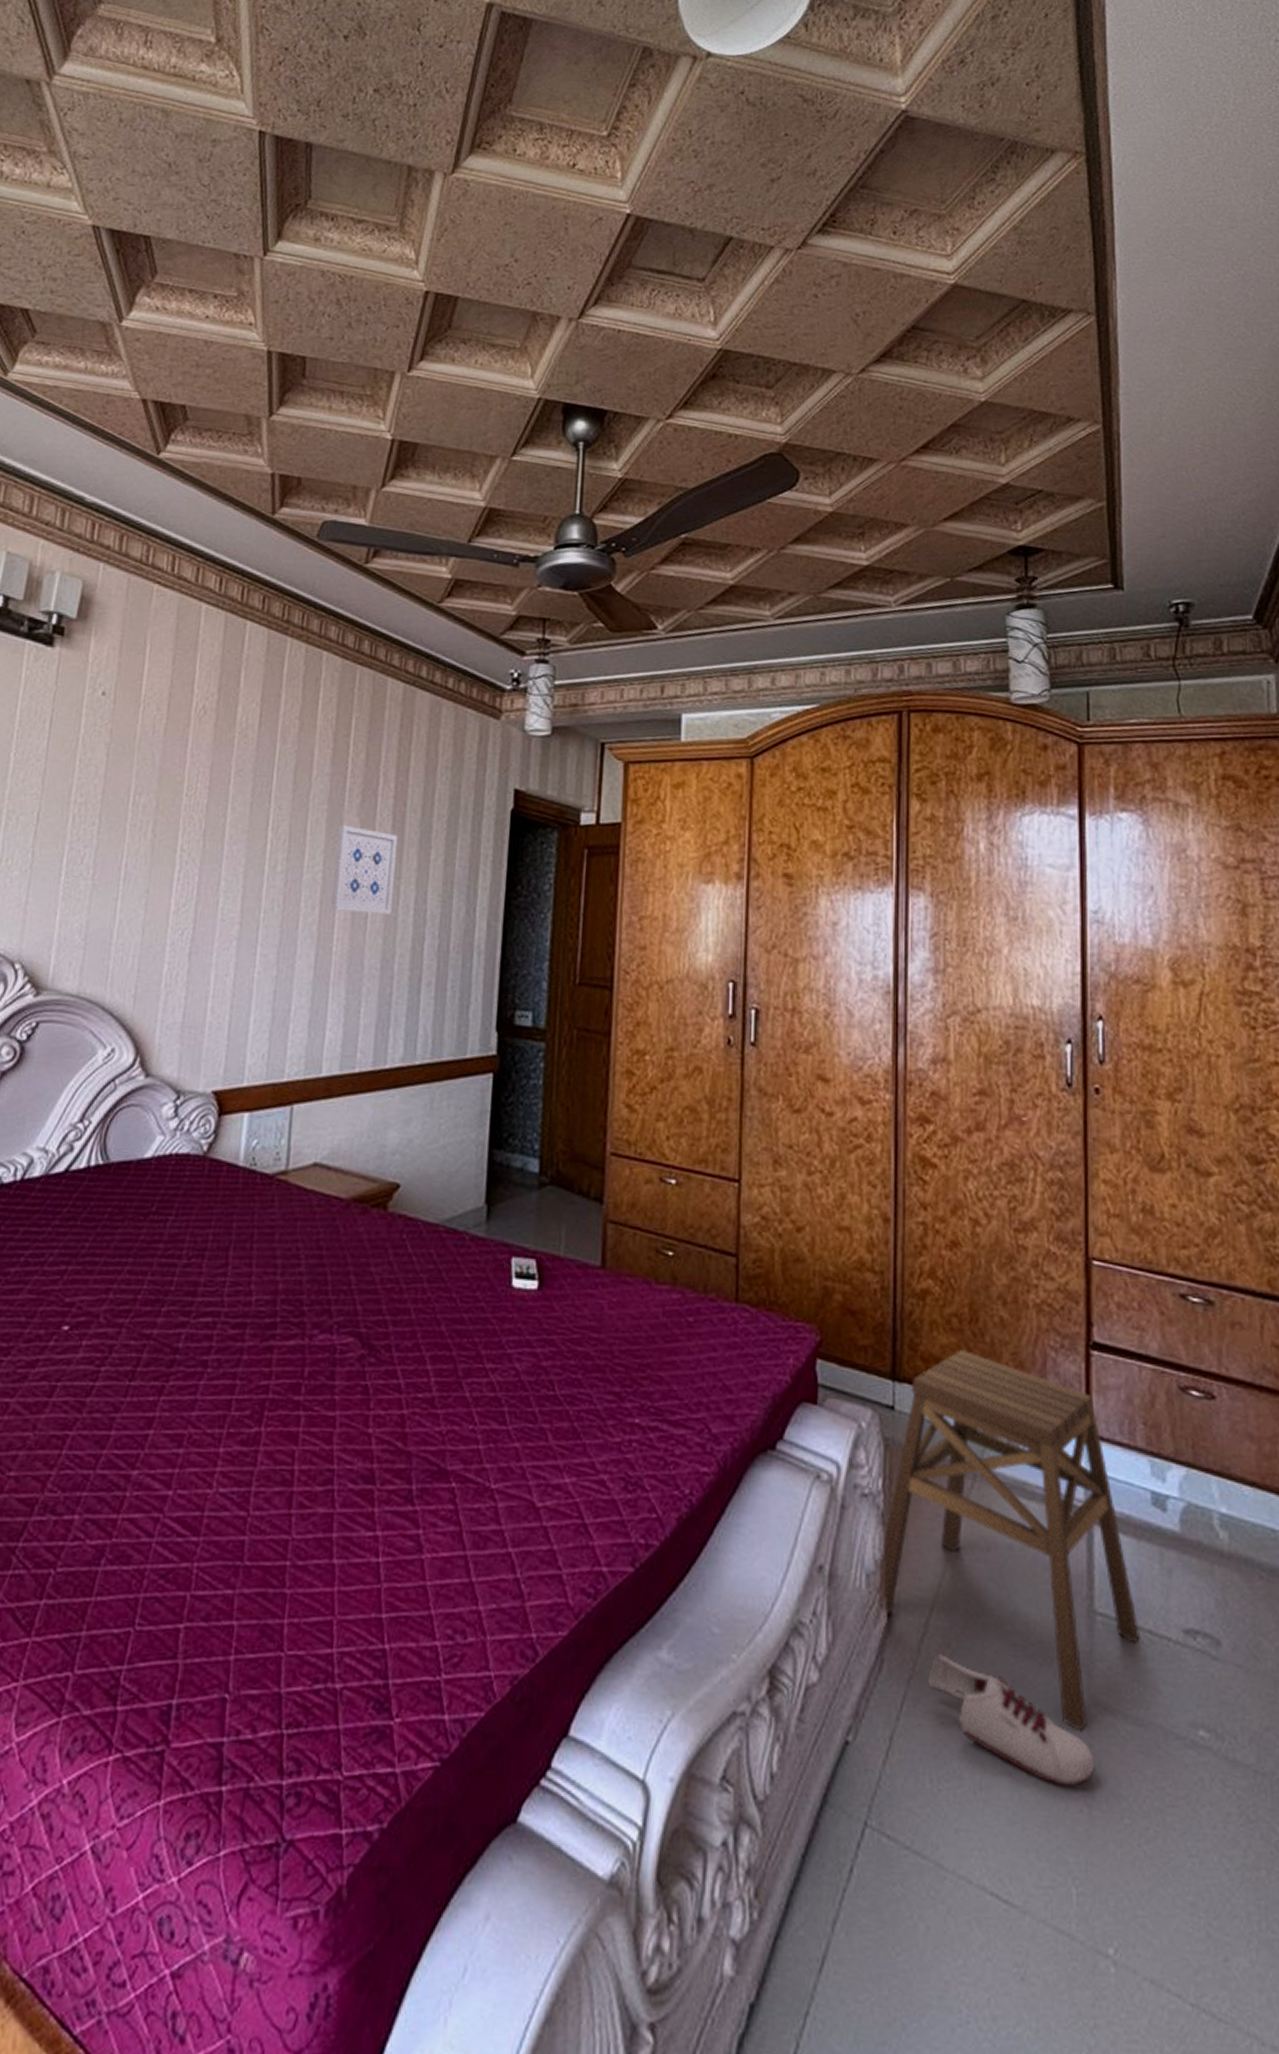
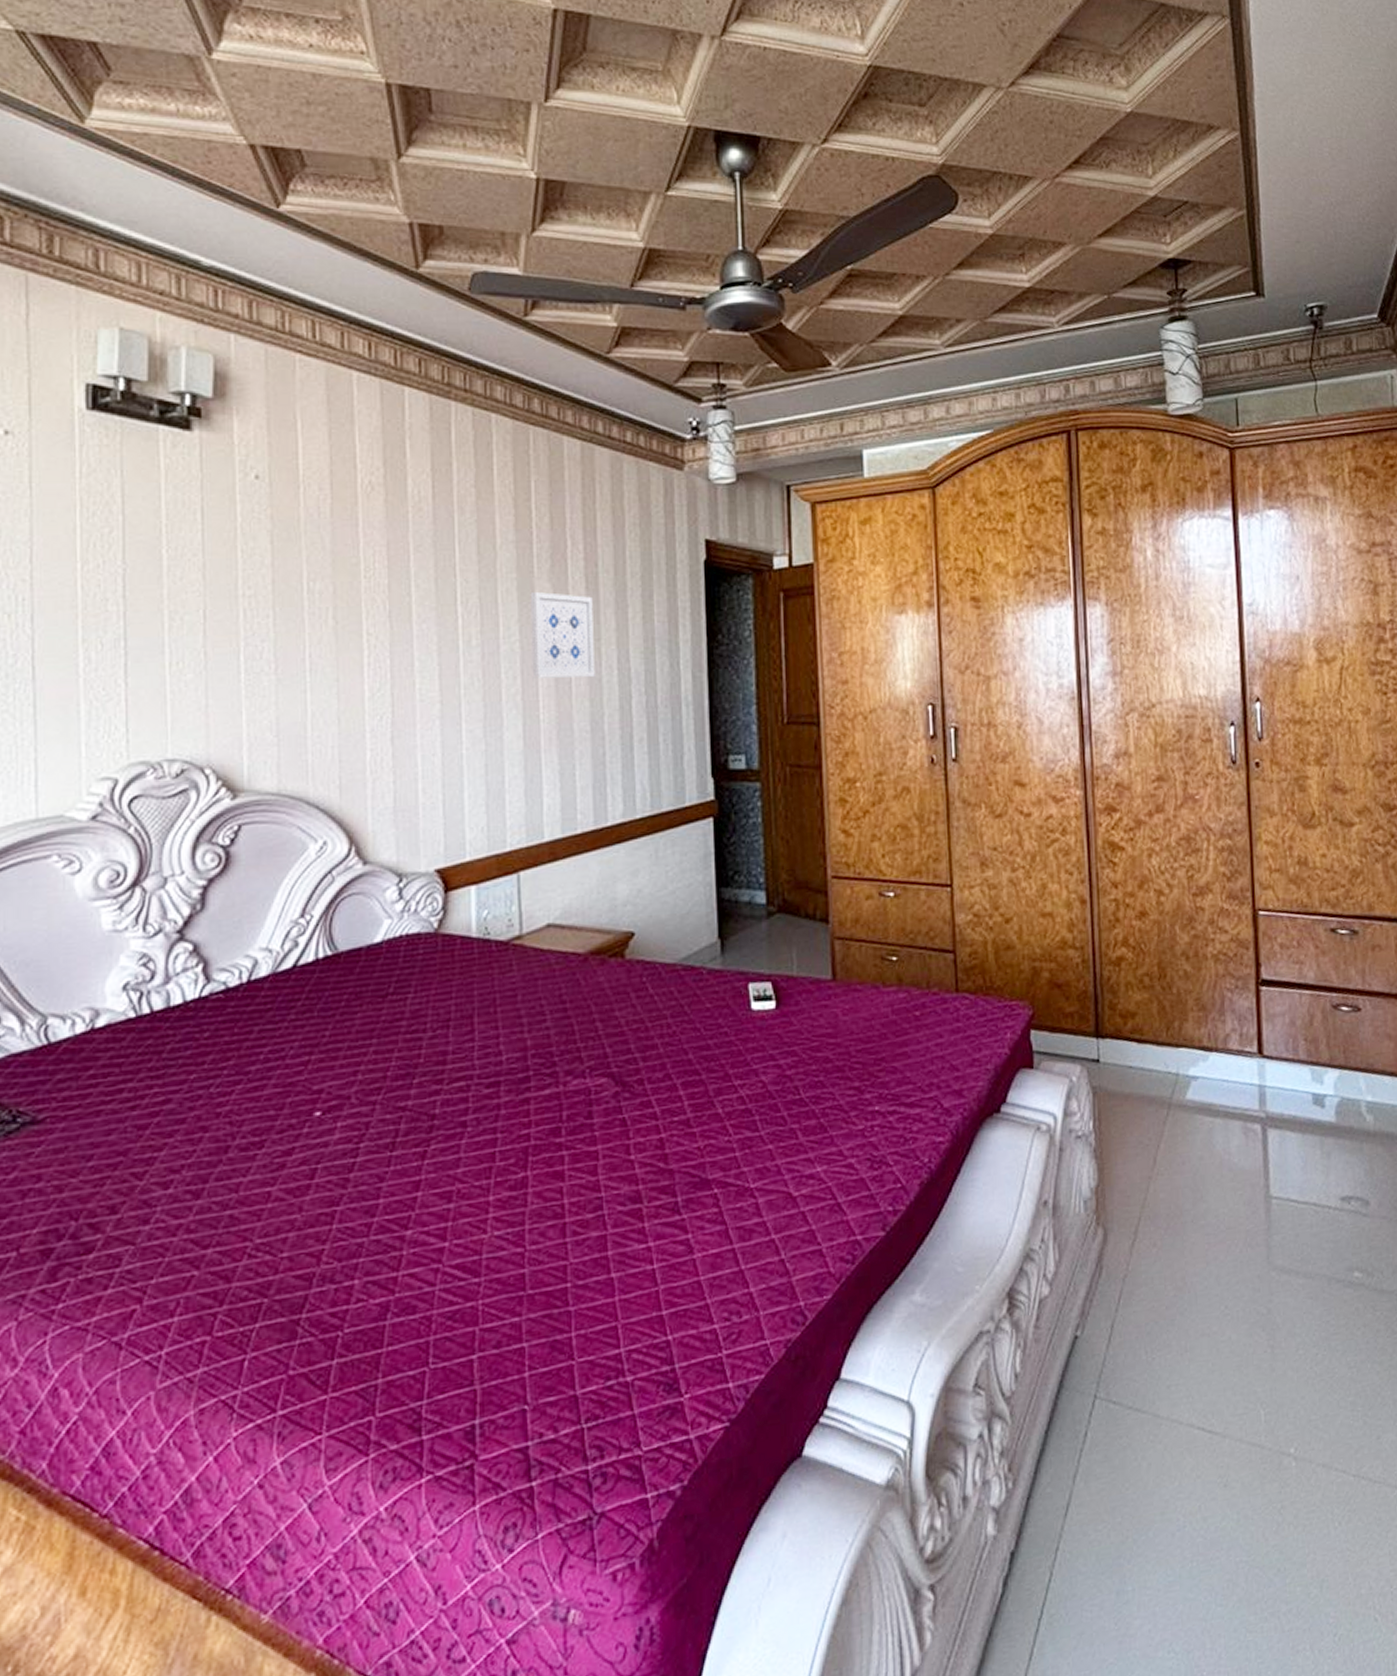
stool: present [881,1348,1140,1732] -> none [1095,1002,1307,1292]
shoe: present [928,1654,1095,1787] -> none [1139,1253,1275,1337]

